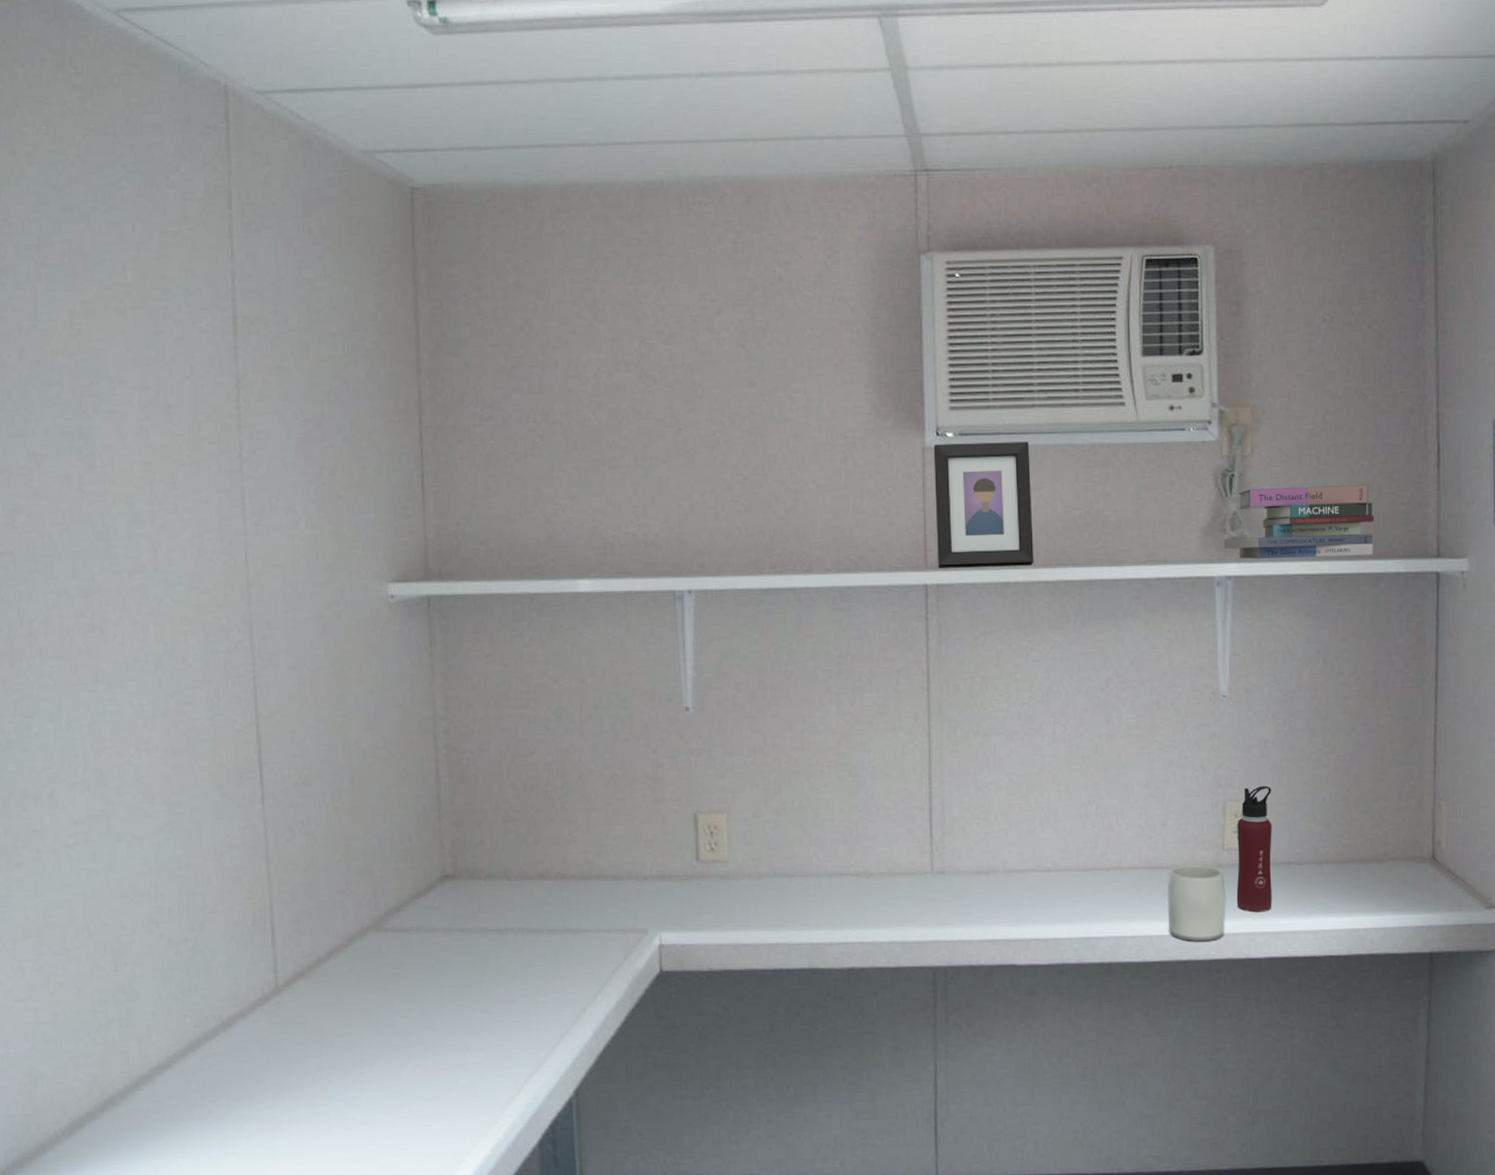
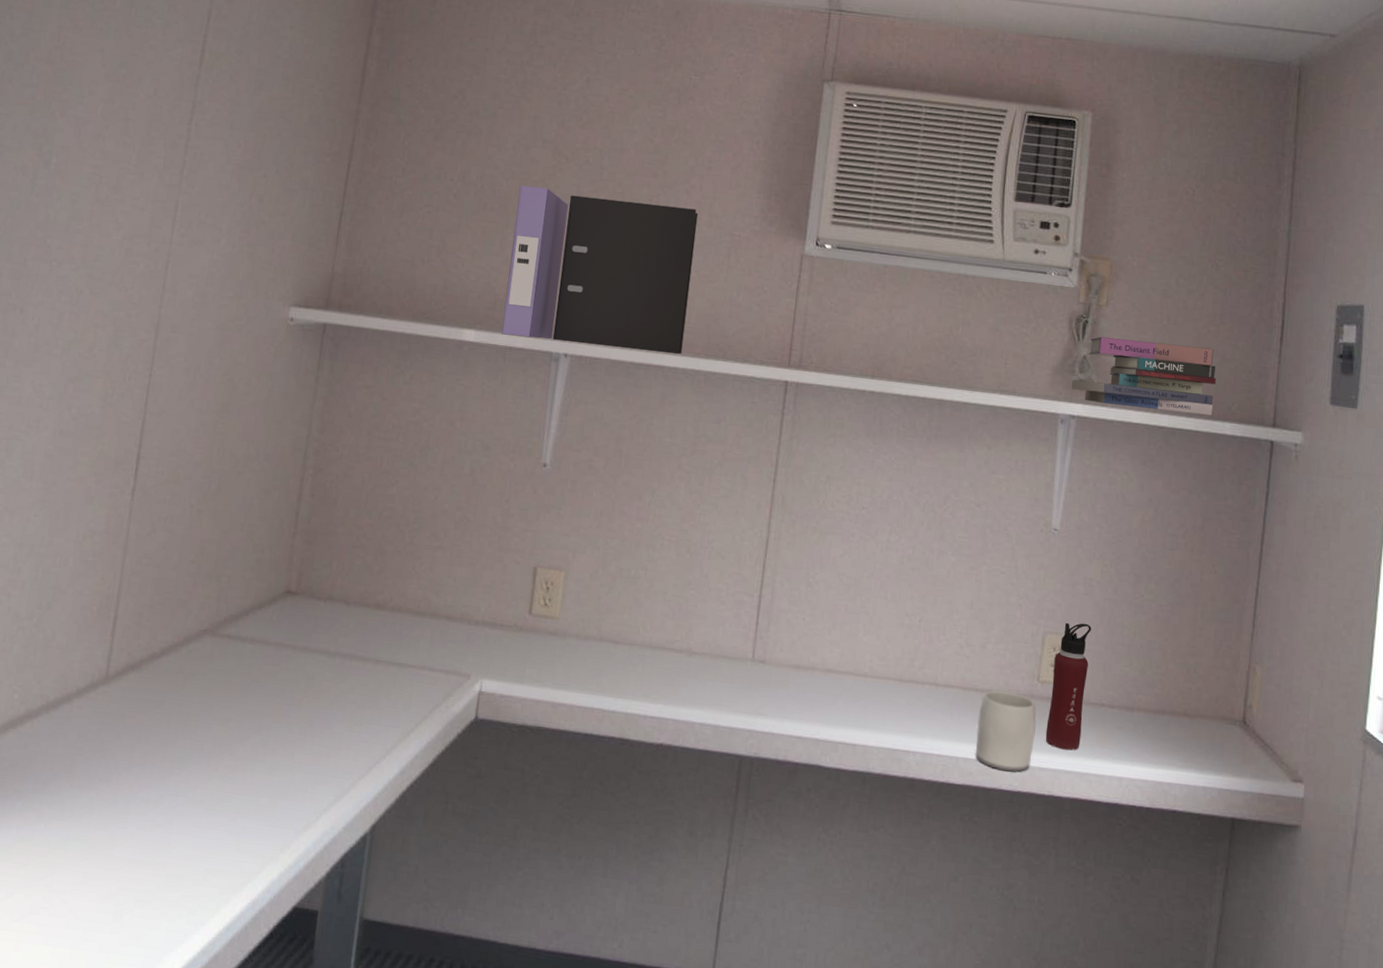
binder: none [609,415,672,579] -> present [502,185,569,339]
binder: none [665,415,811,578] -> present [552,195,698,355]
picture frame: present [933,441,1034,568] -> none [800,253,900,378]

